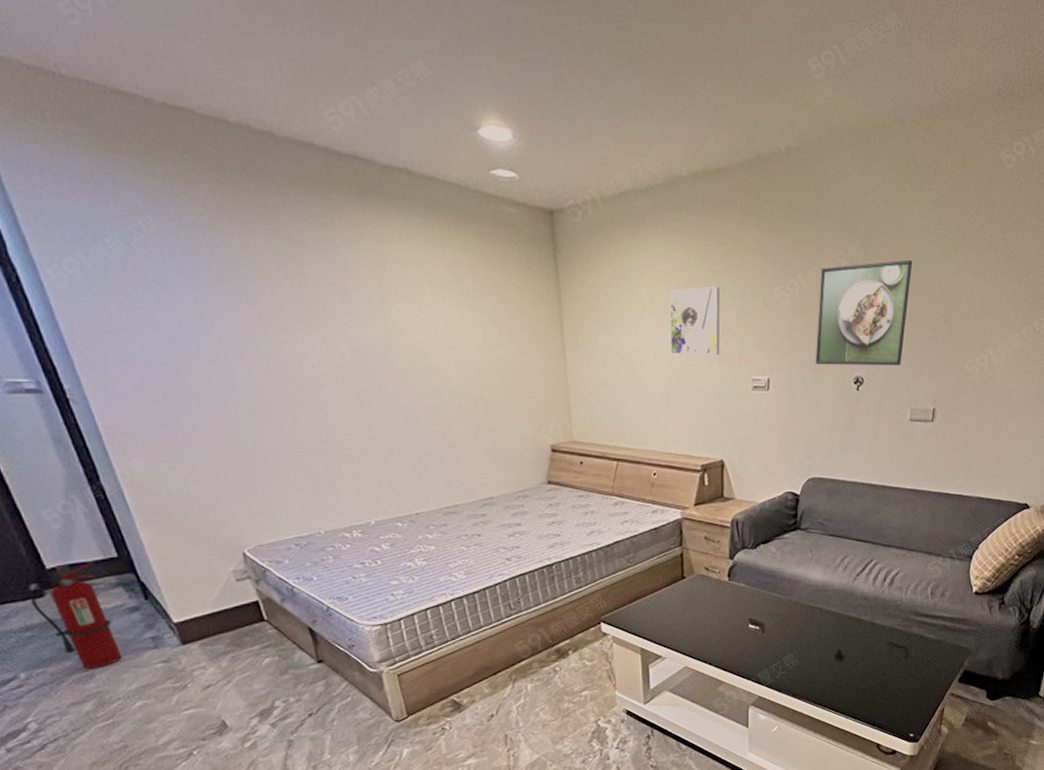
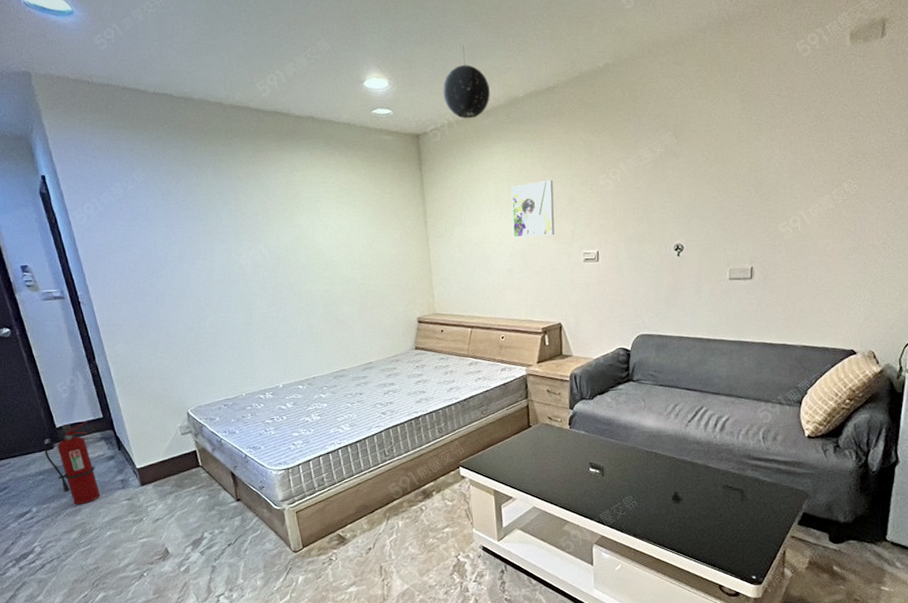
pendant light: none [584,96,646,197] -> present [442,45,490,119]
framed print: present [815,259,913,366] -> none [638,141,722,237]

